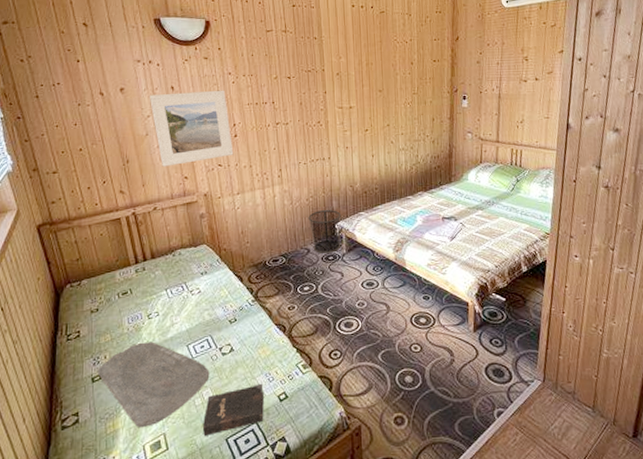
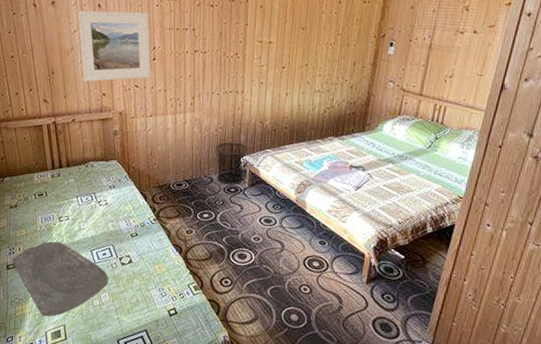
hardback book: present [202,383,264,436] -> none [97,296,156,334]

